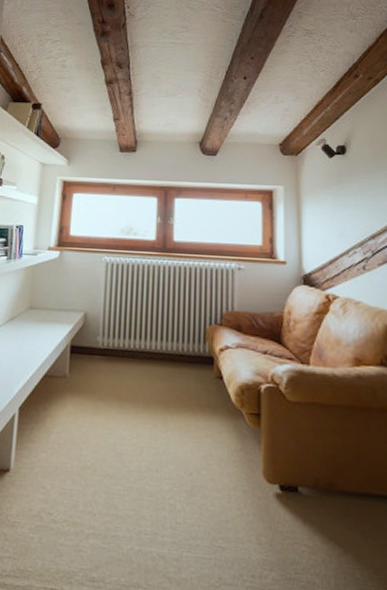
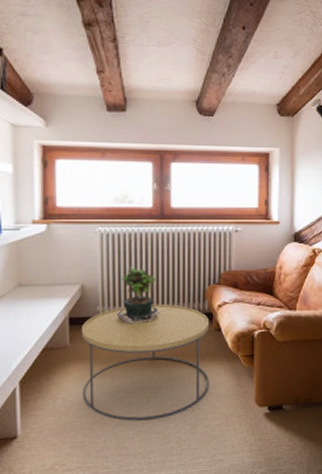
coffee table: none [76,340,209,477] -> present [81,304,210,421]
potted plant: none [116,298,159,361] -> present [117,267,160,324]

